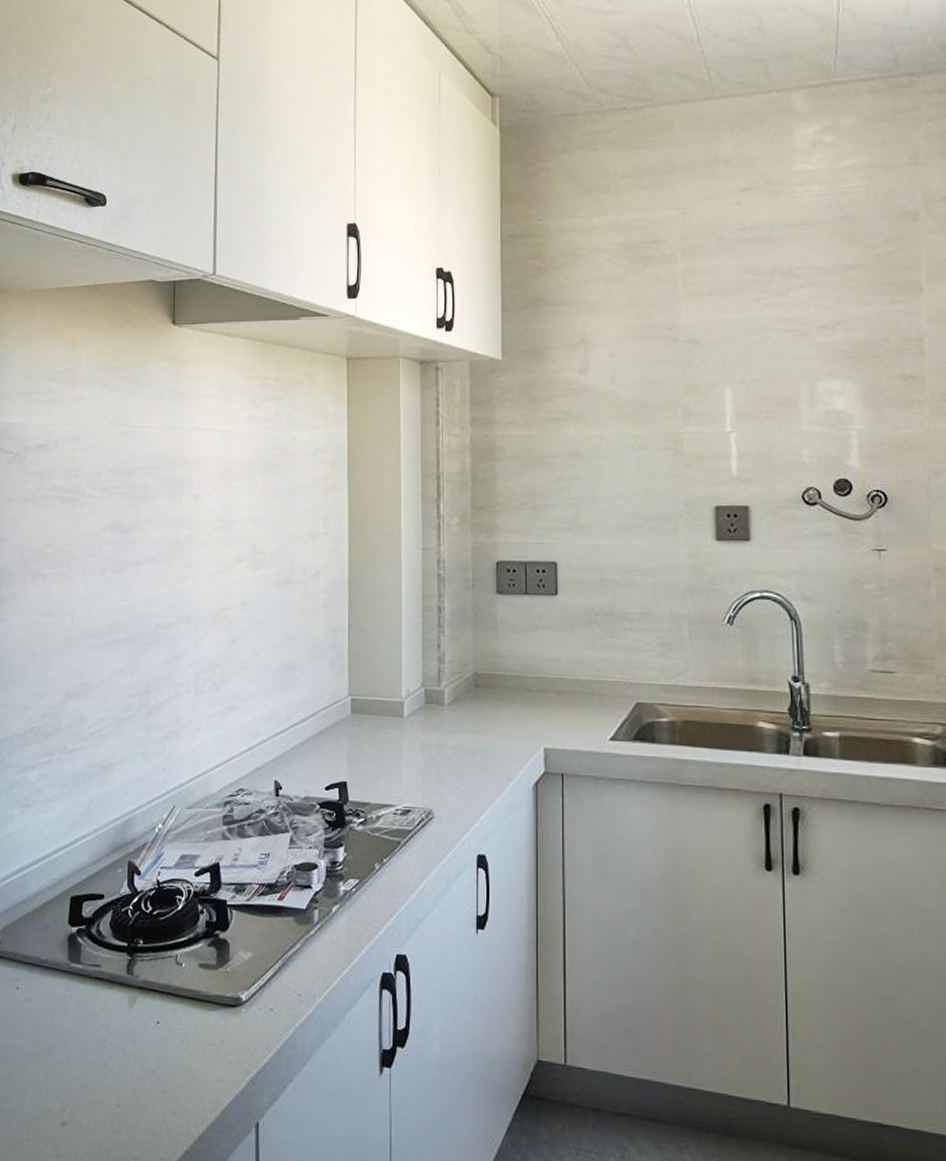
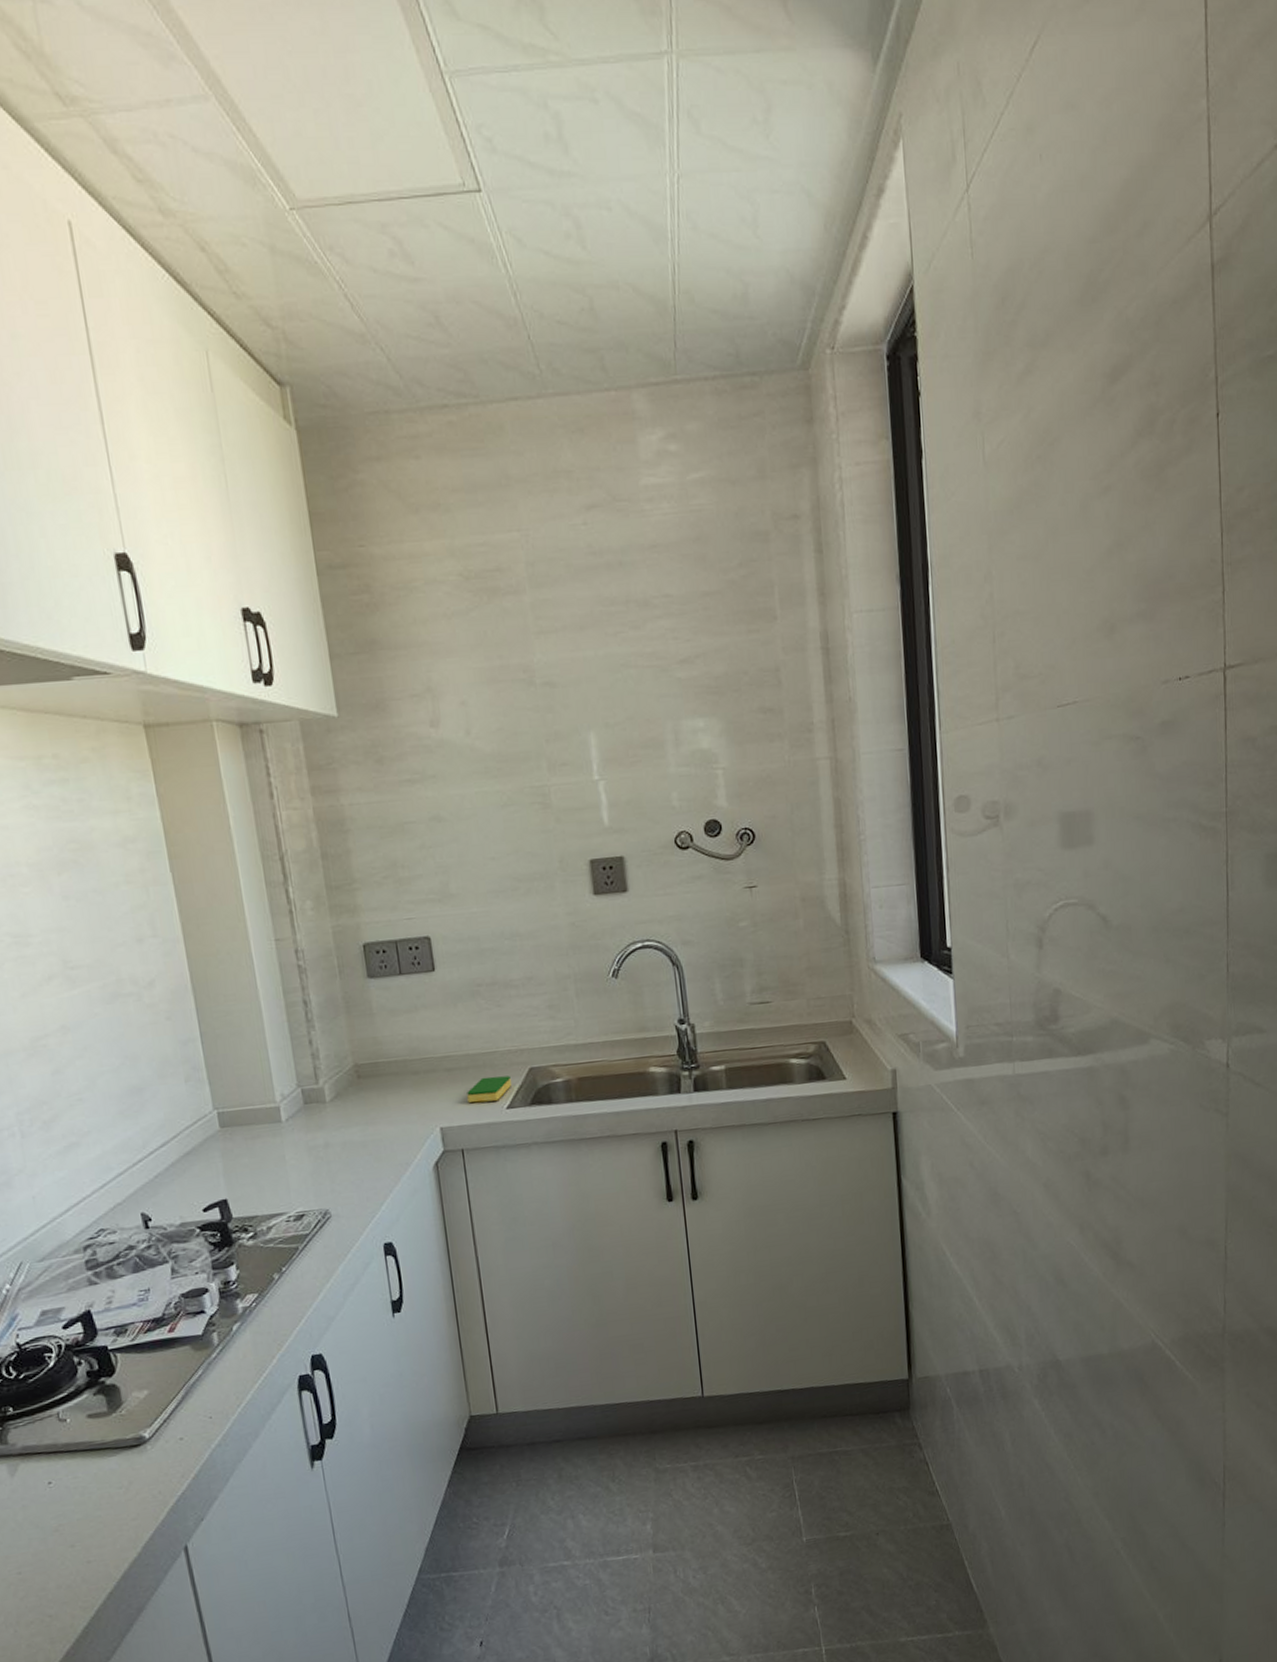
dish sponge: none [573,705,618,730] -> present [467,1075,512,1104]

